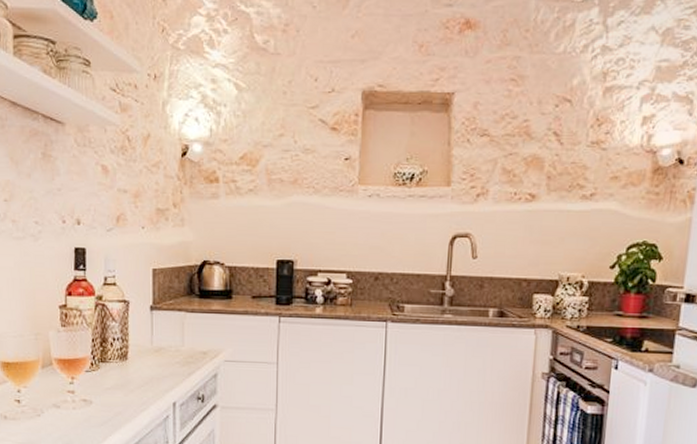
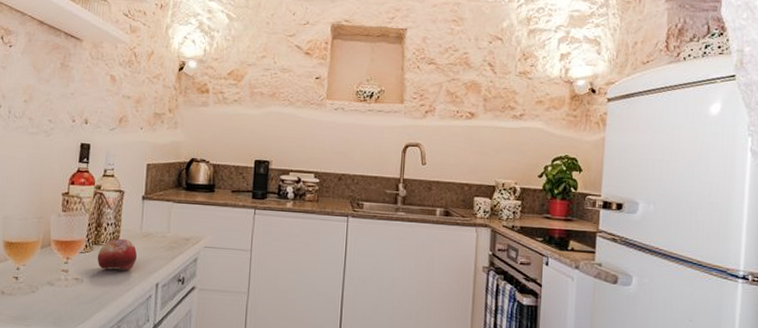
fruit: none [105,354,150,390] -> present [97,238,138,271]

